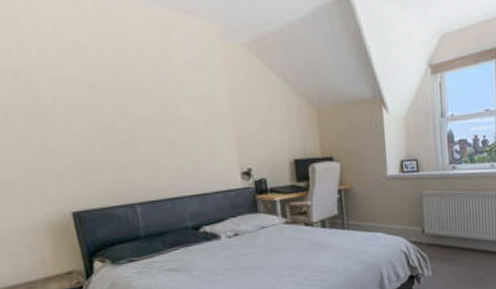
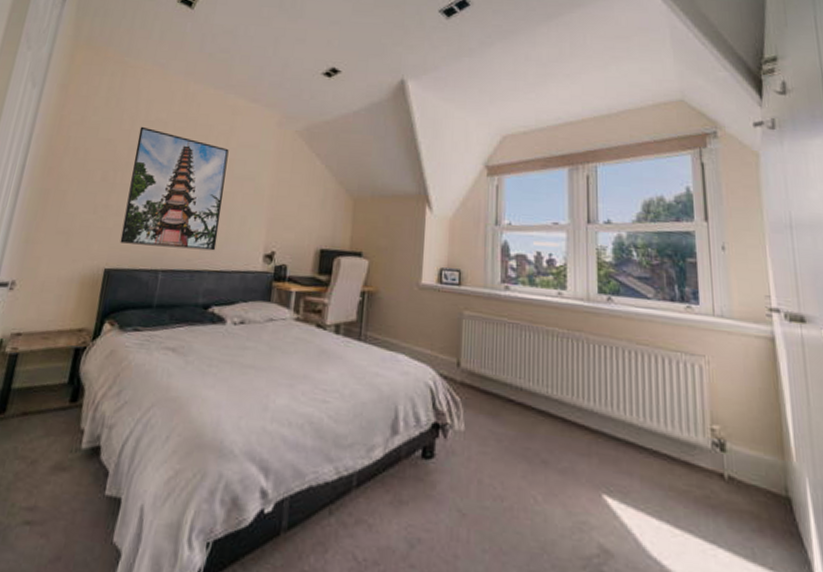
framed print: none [53,52,190,184] -> present [120,126,229,251]

